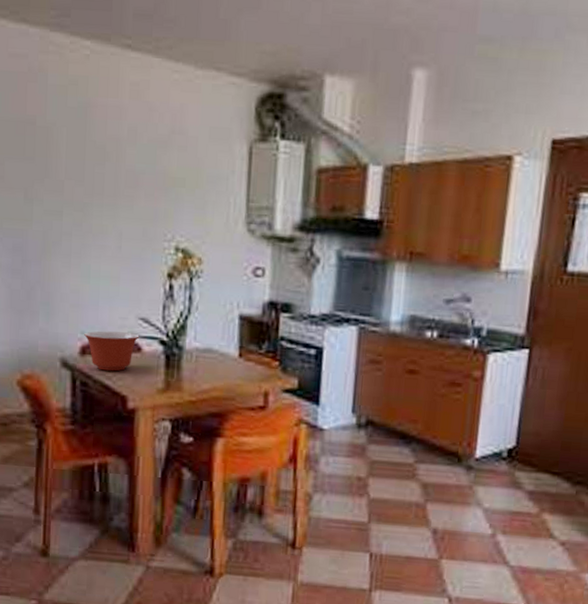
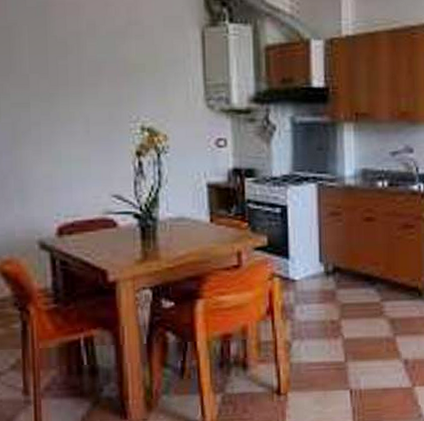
mixing bowl: present [84,331,140,372] -> none [60,210,114,248]

